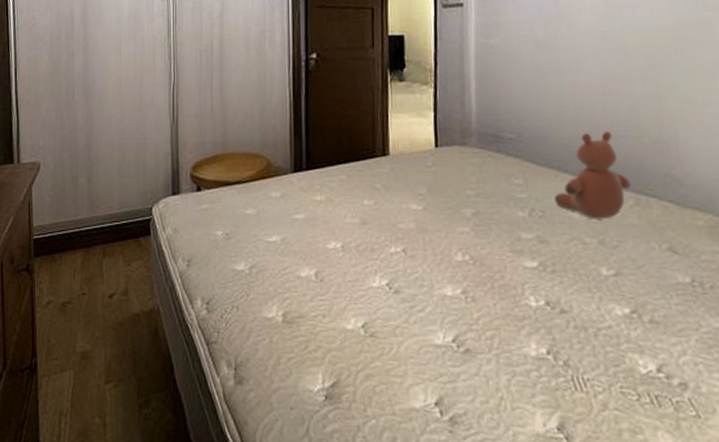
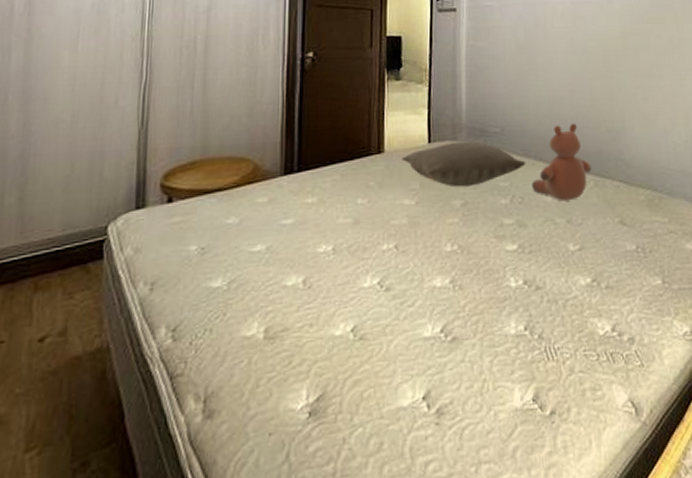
pillow: none [407,147,548,196] -> present [401,141,526,188]

